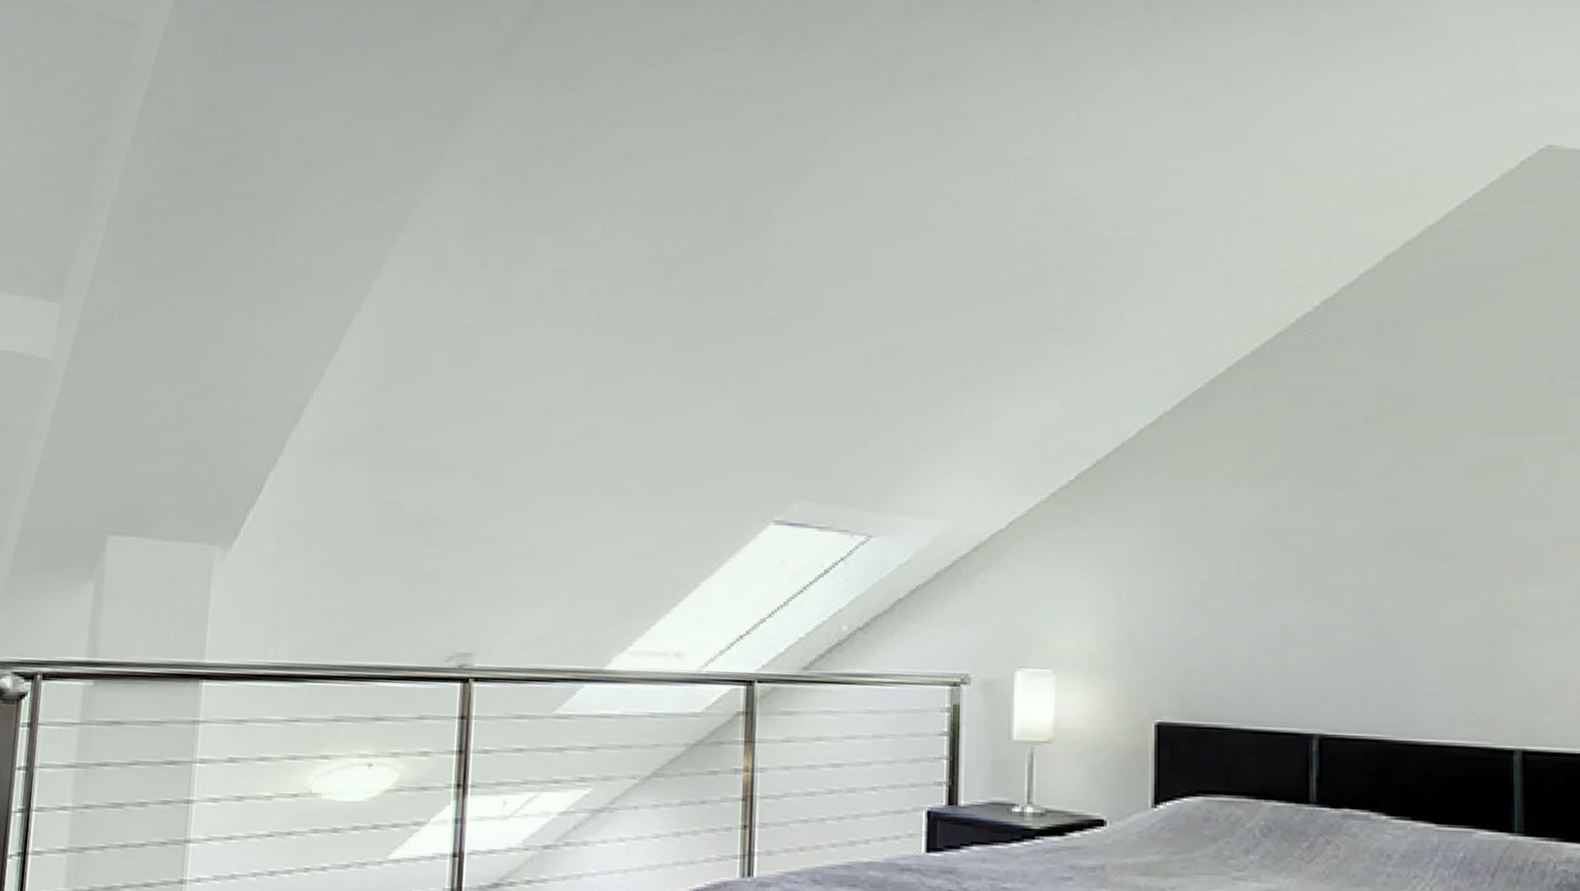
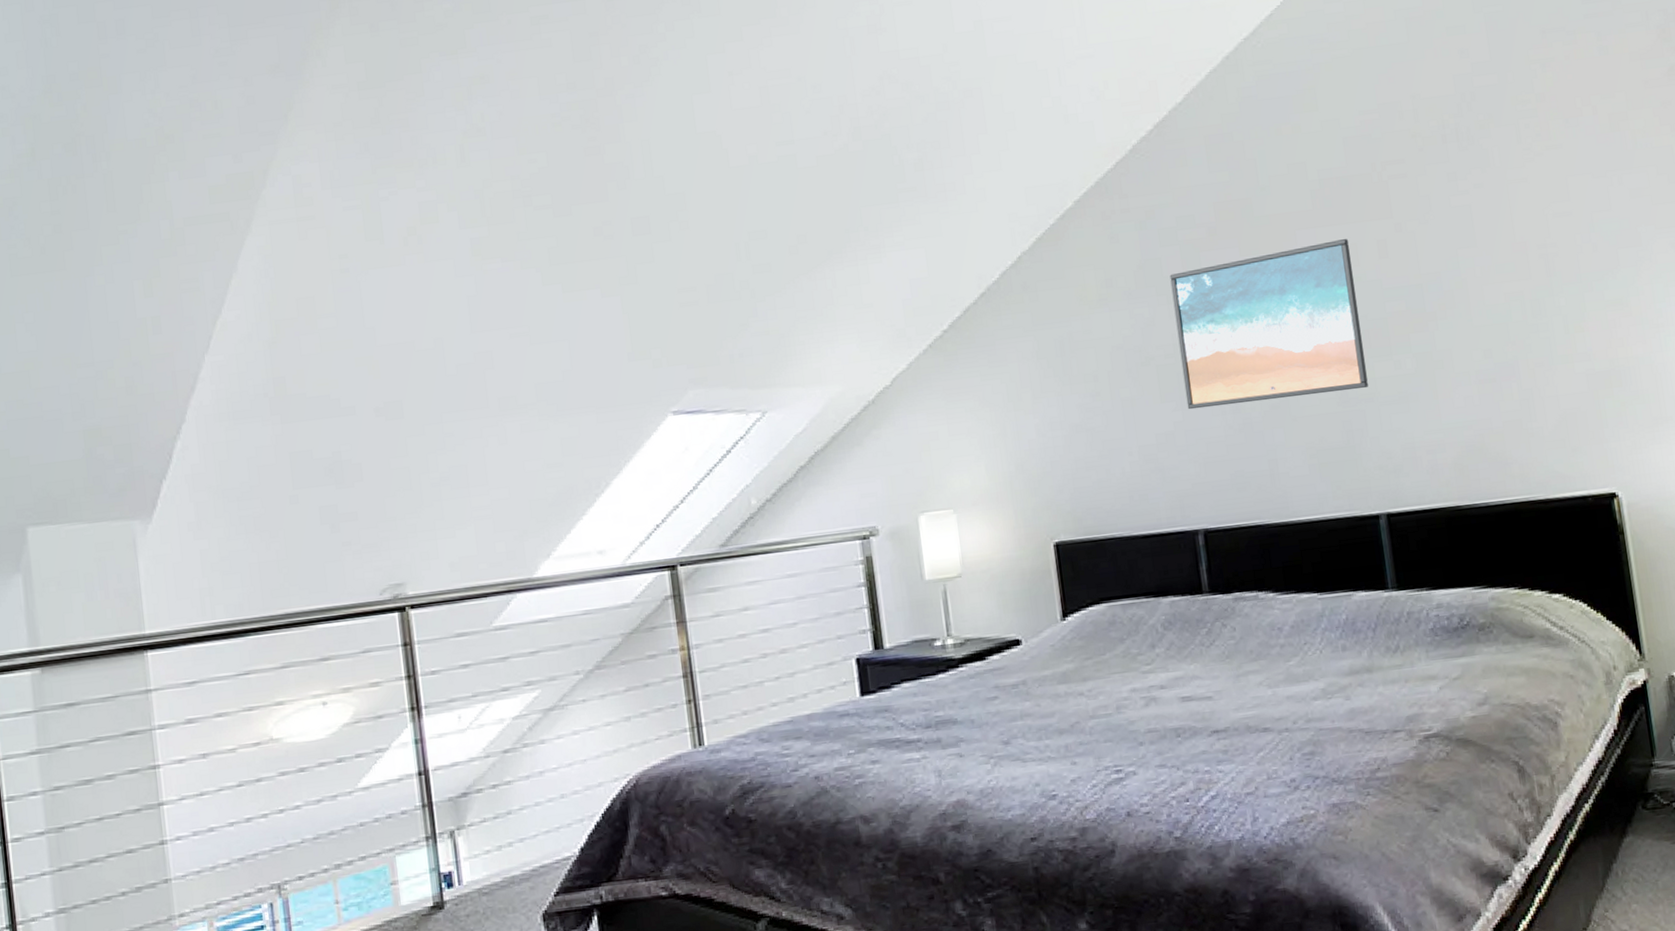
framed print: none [1318,450,1518,612] -> present [1170,239,1368,410]

